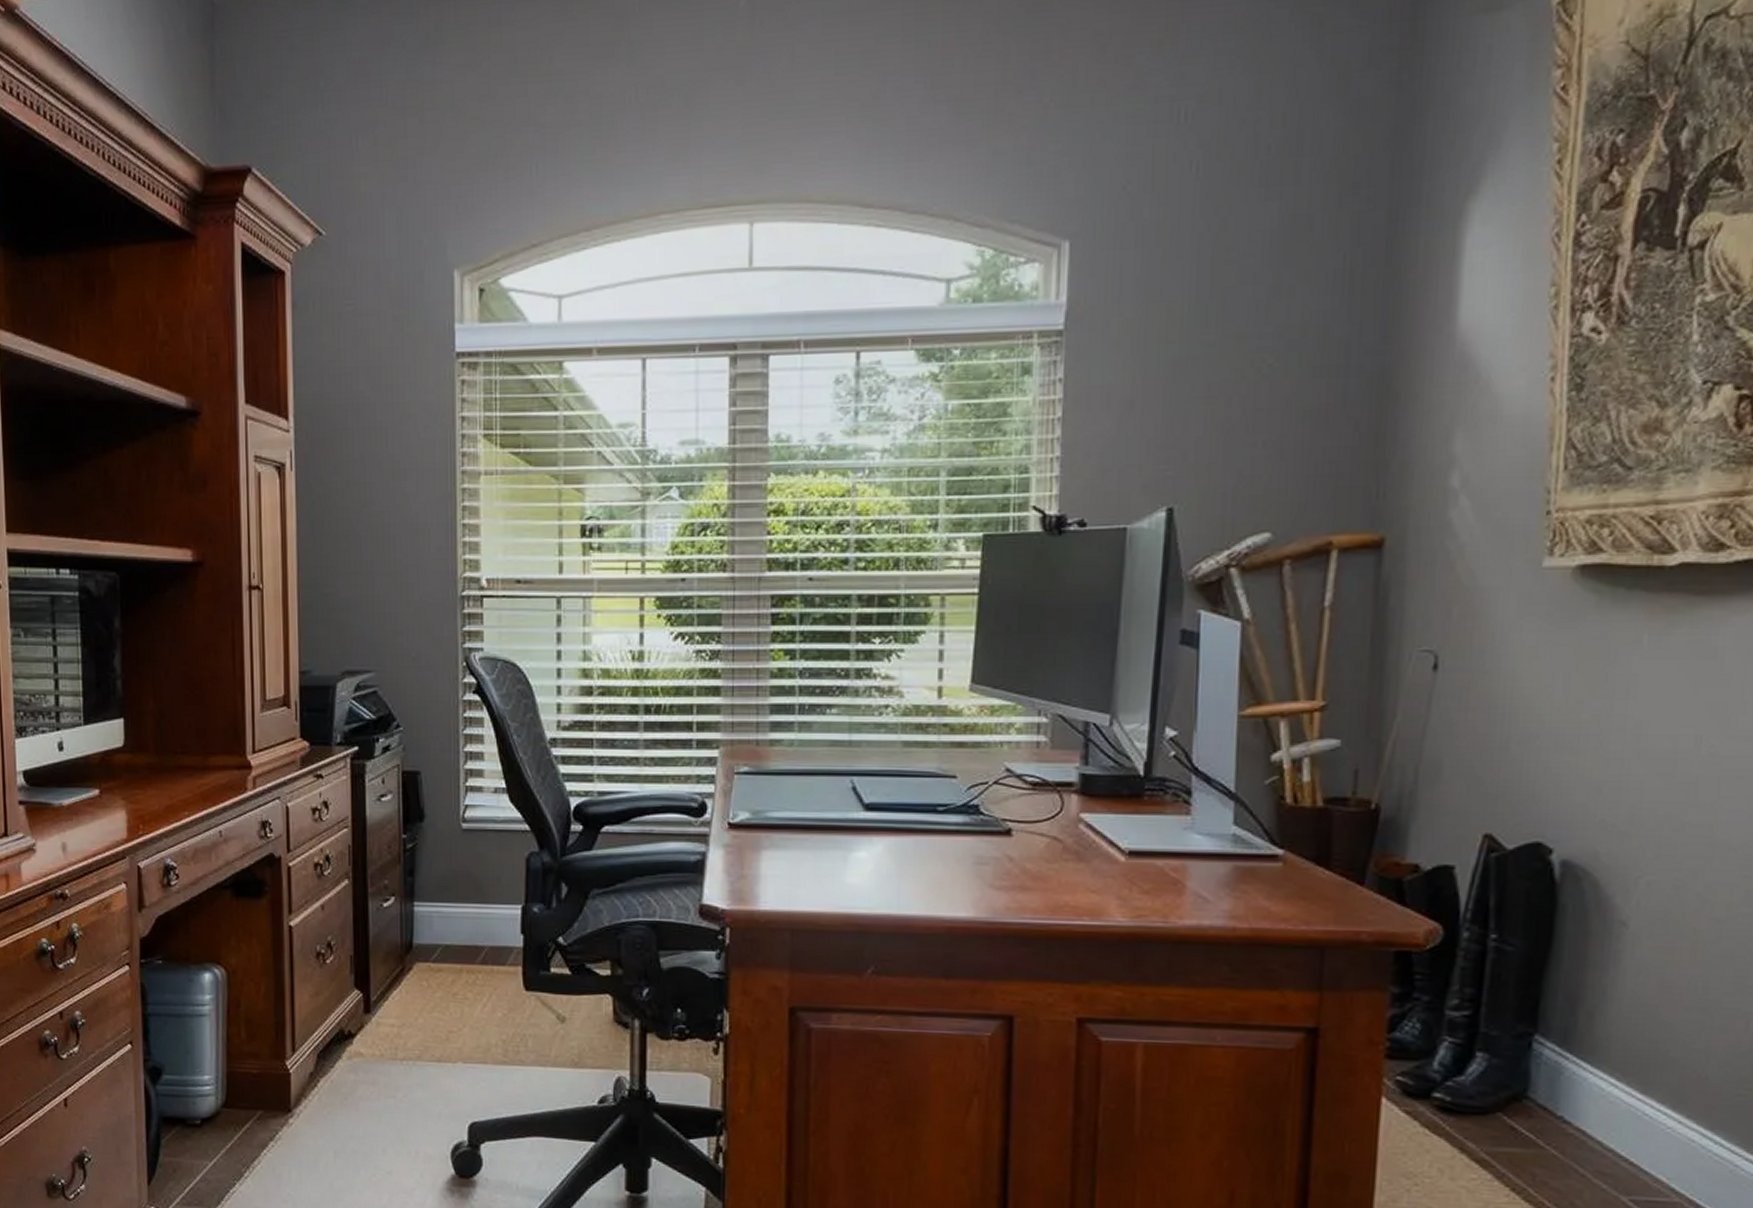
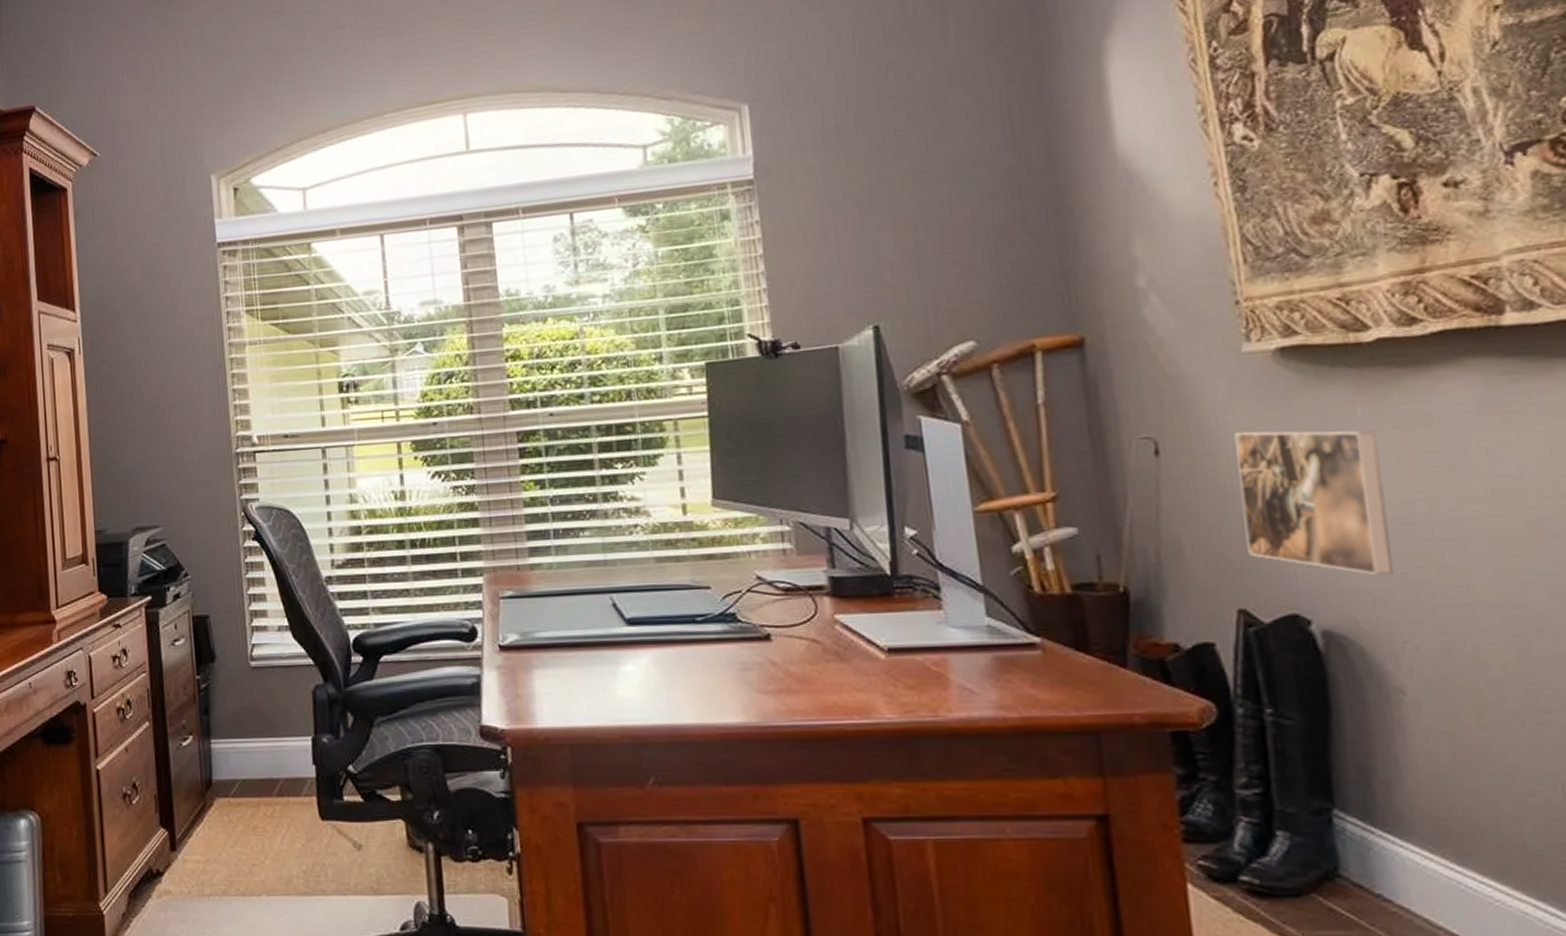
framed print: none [1505,651,1657,809] -> present [1234,430,1394,576]

